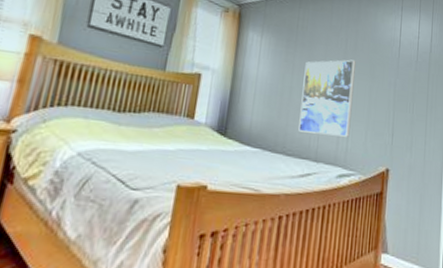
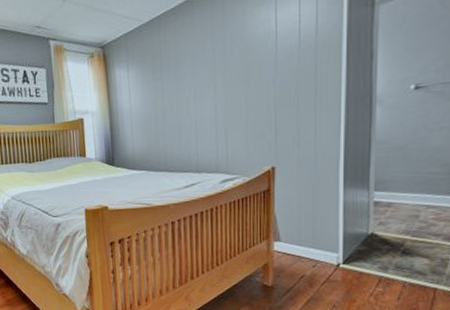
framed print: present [298,59,356,137] -> none [174,68,229,149]

